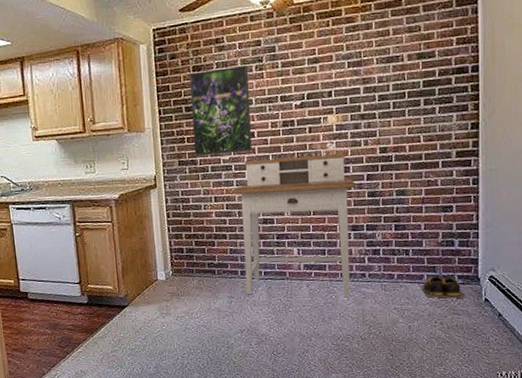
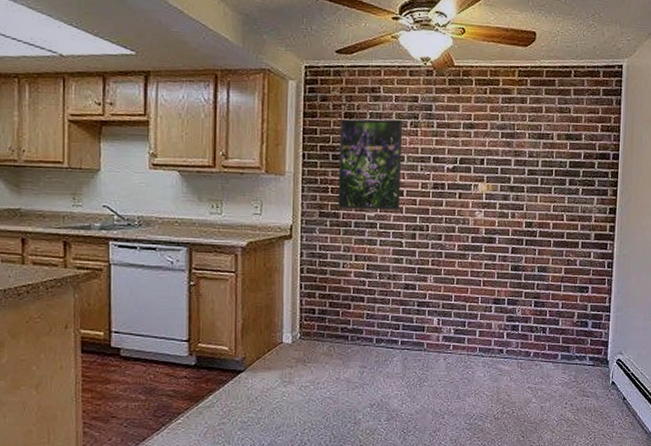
desk: present [233,154,357,298] -> none [375,221,501,374]
shoes: present [420,276,467,299] -> none [554,356,596,381]

